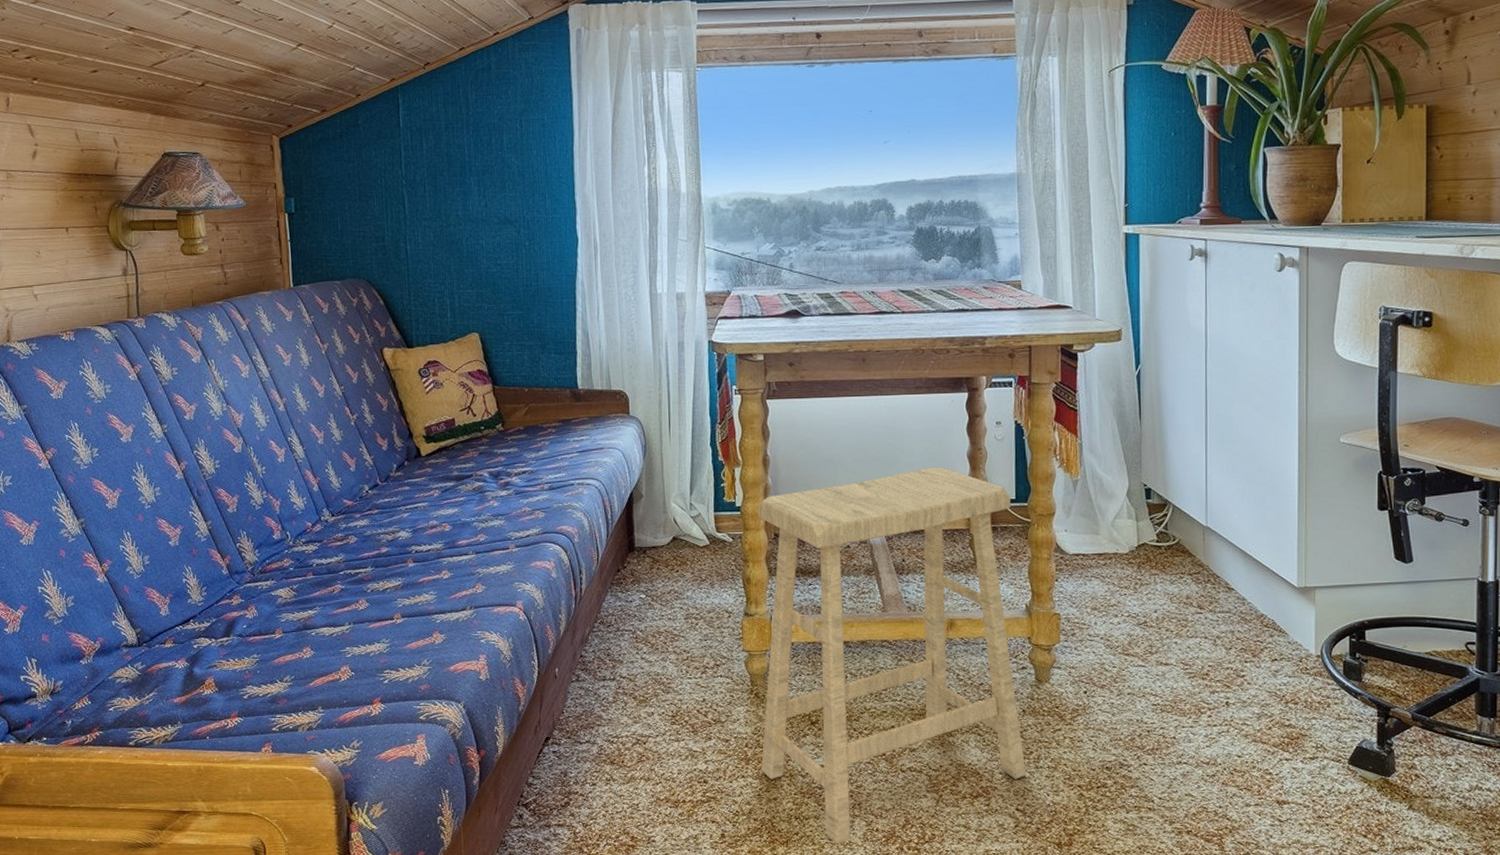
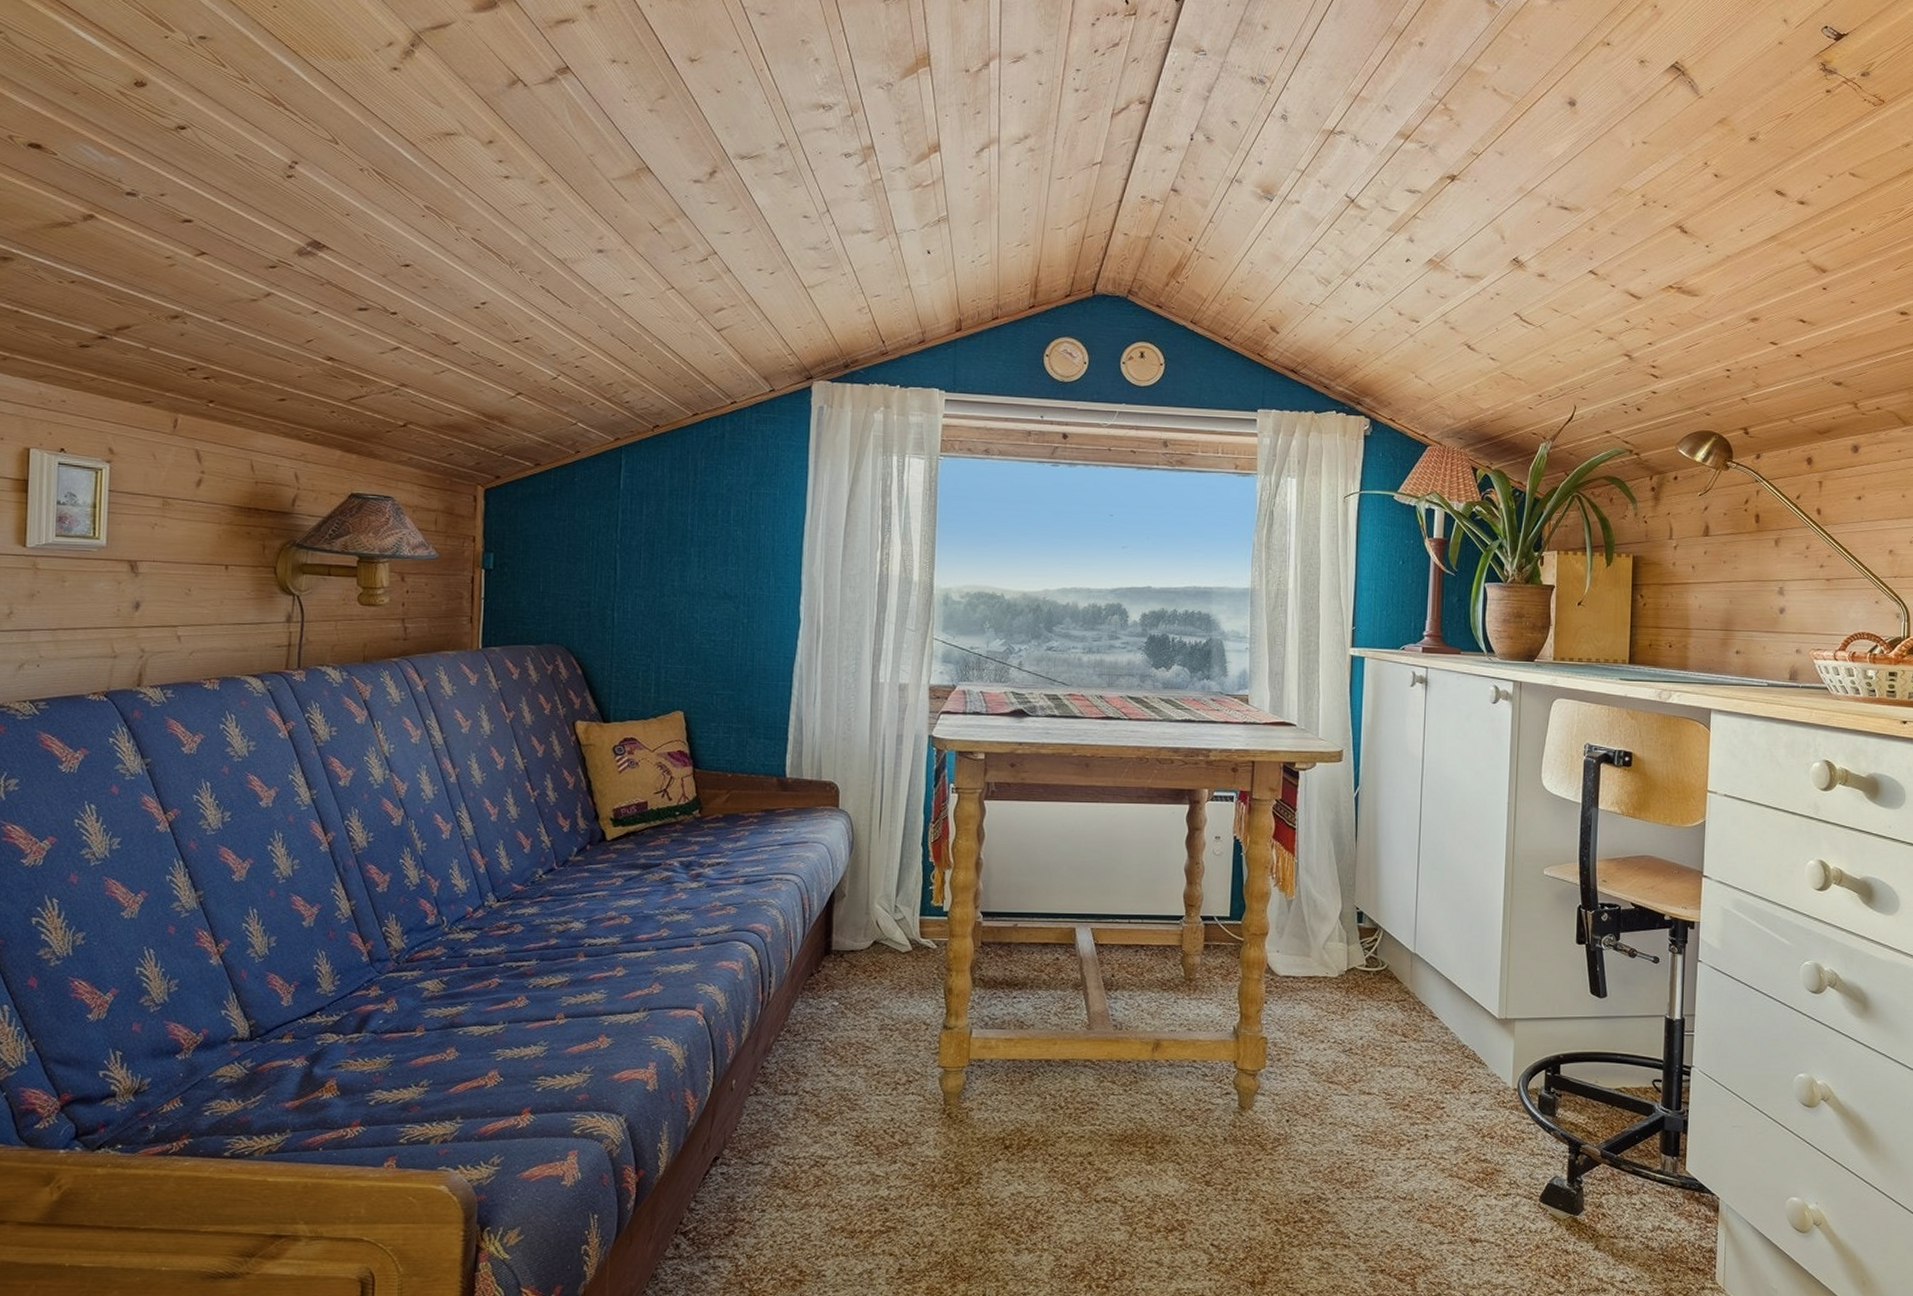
stool: present [757,467,1027,844] -> none [948,880,1225,1281]

